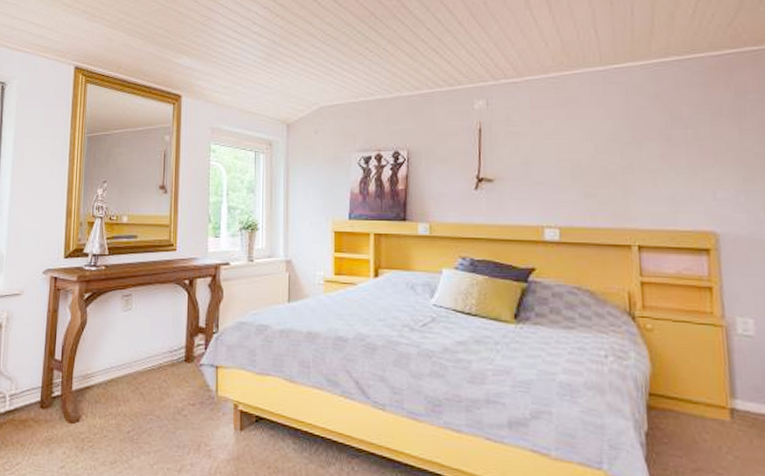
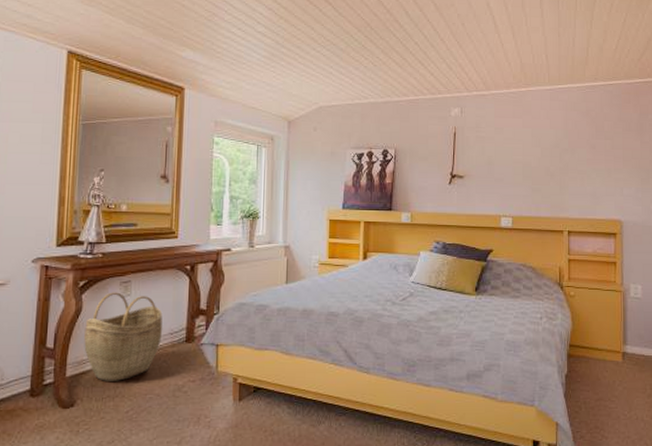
woven basket: none [88,305,163,399] -> present [84,292,163,381]

